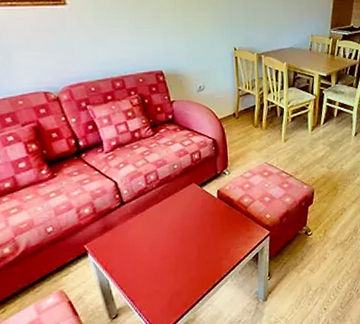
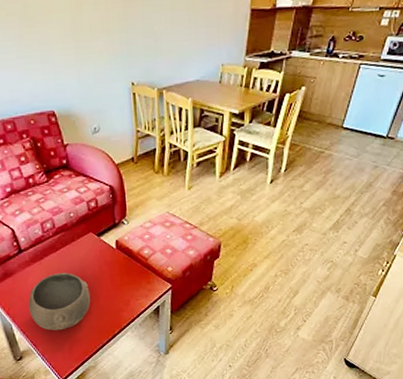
bowl: none [127,223,192,284] -> present [28,272,91,331]

